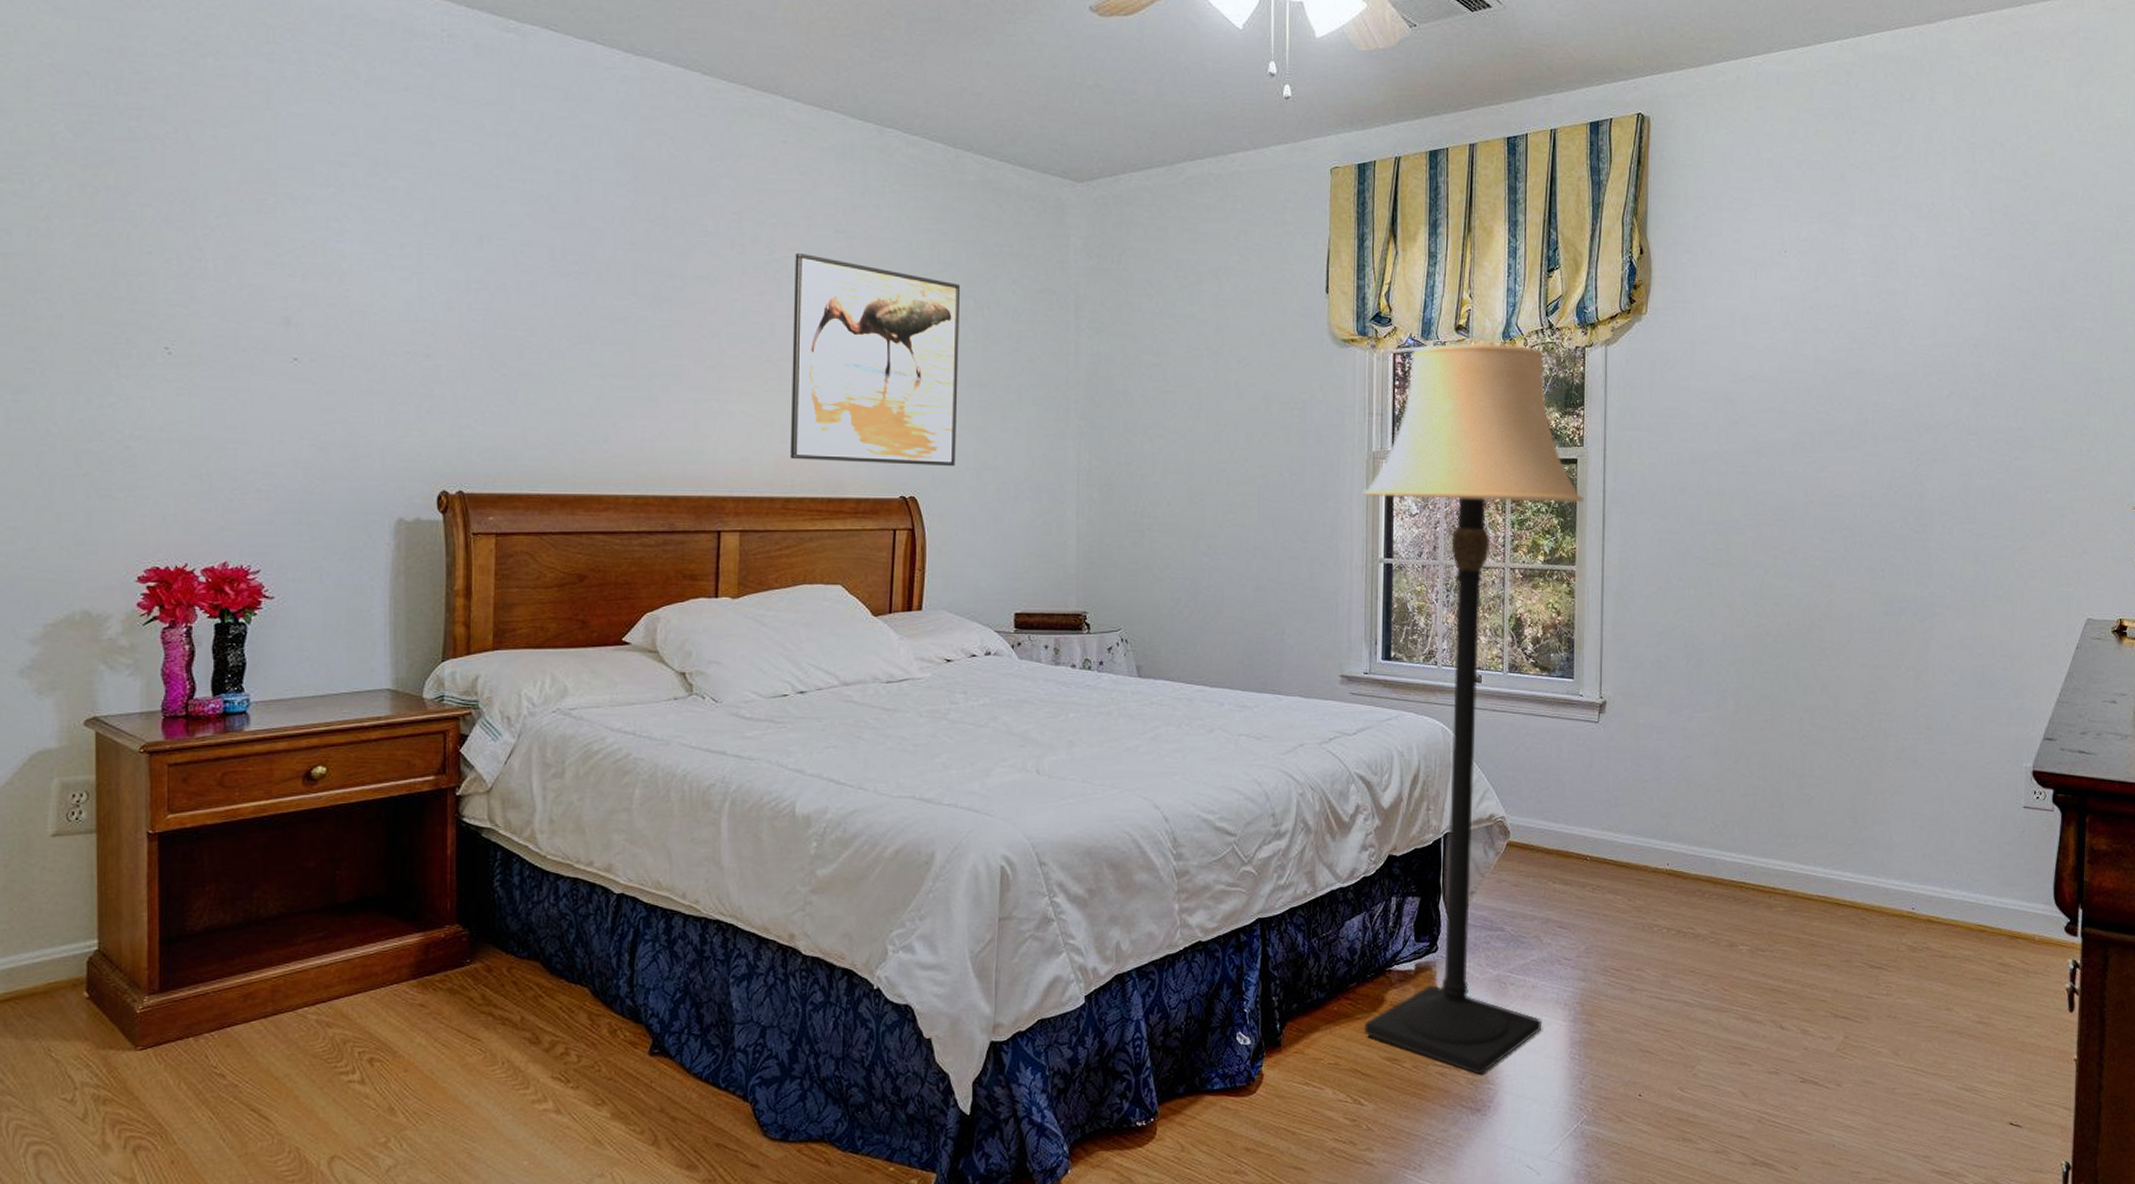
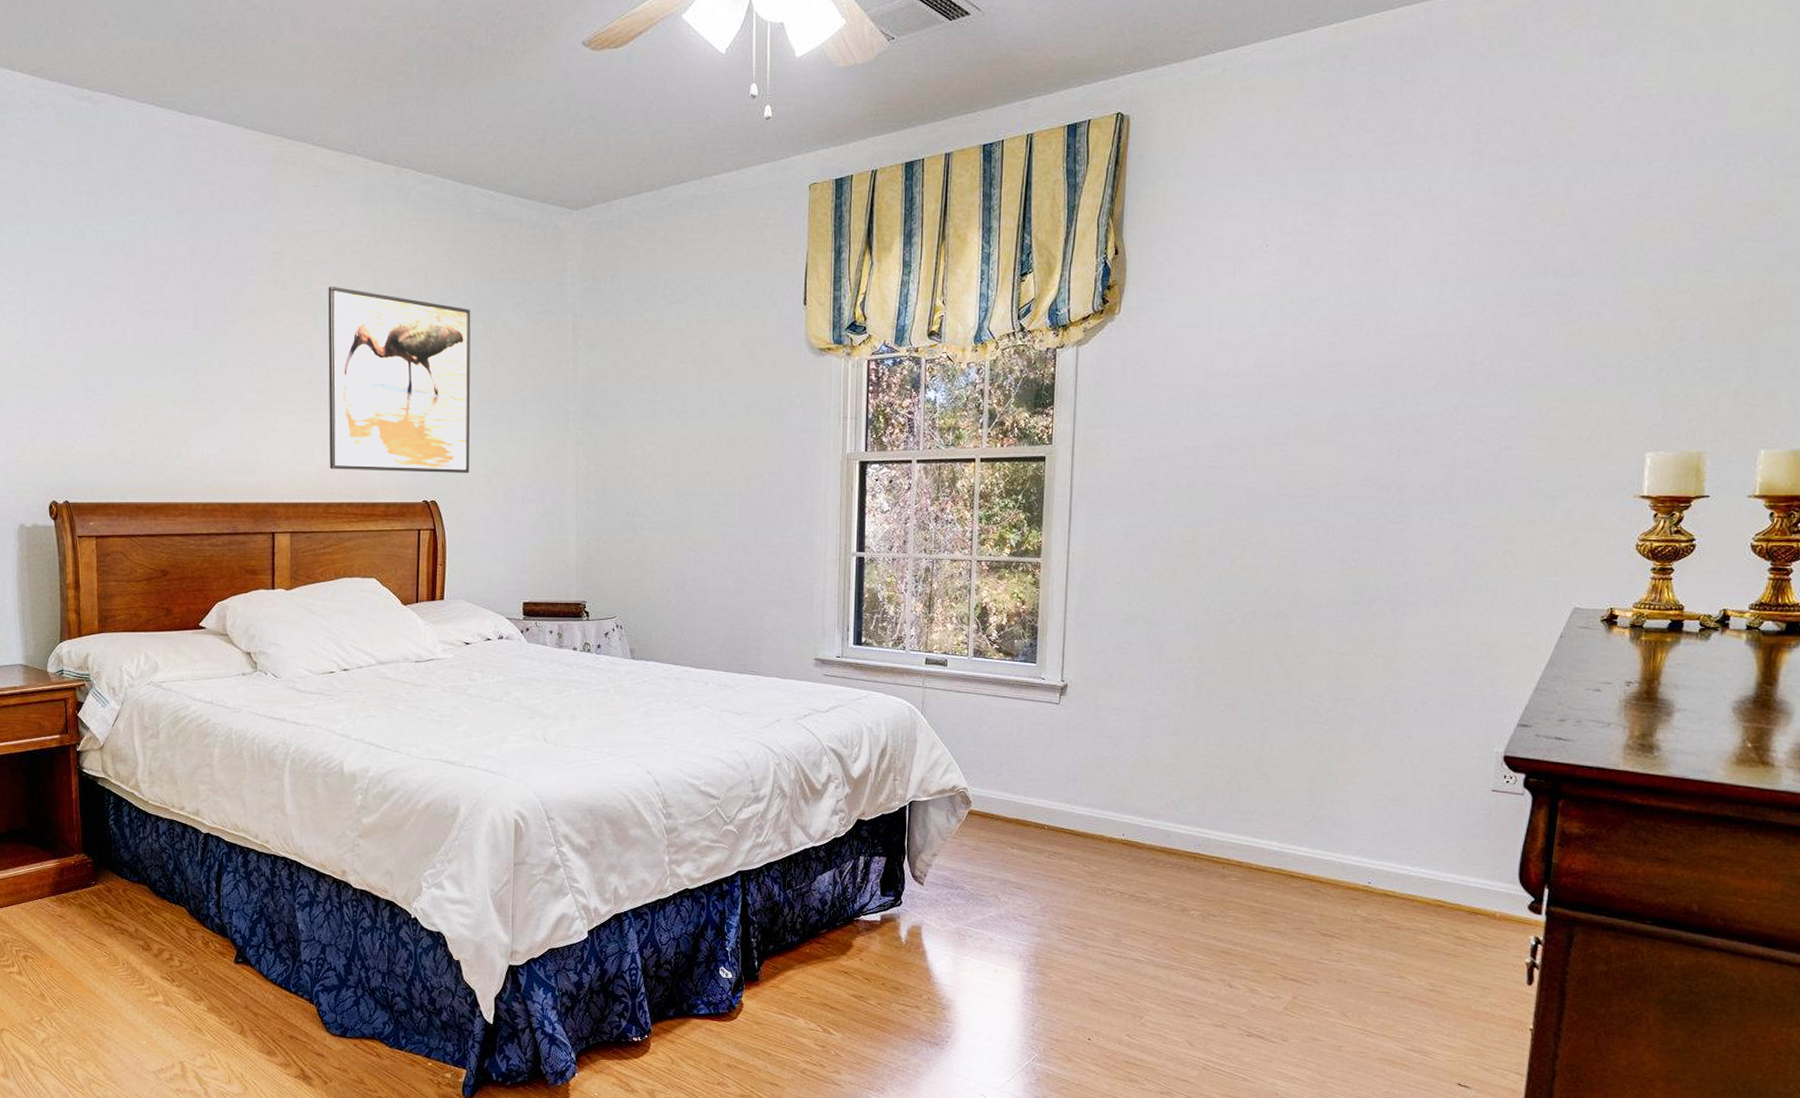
lamp: present [1363,343,1584,1075] -> none [834,348,1051,1014]

